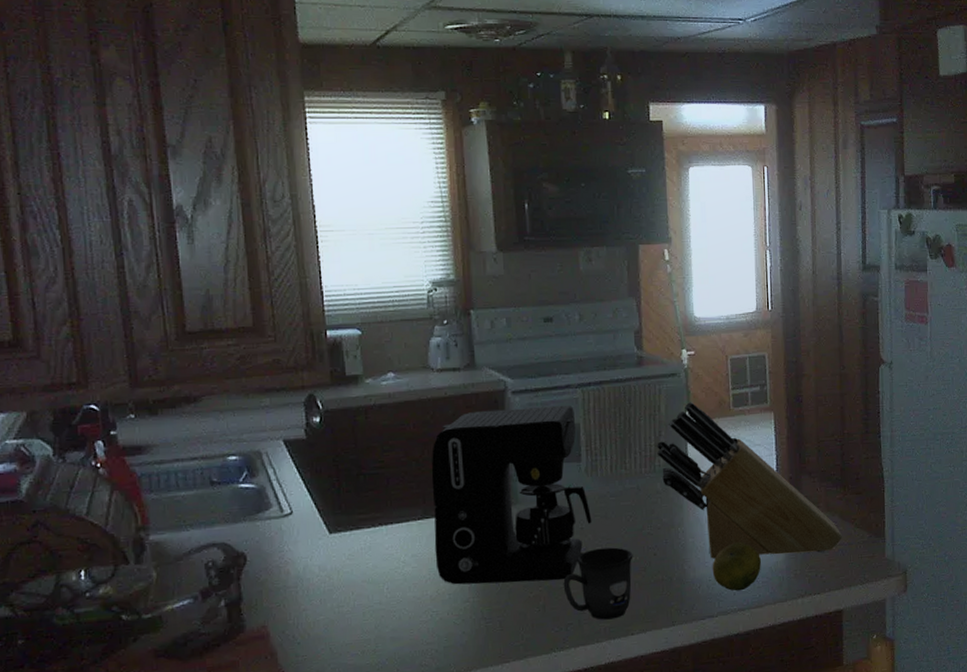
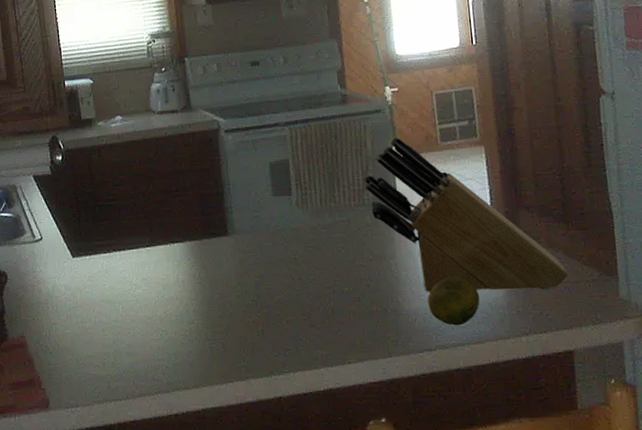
coffee maker: present [431,405,592,585] -> none [156,142,305,308]
mug: present [563,547,633,620] -> none [280,277,347,347]

